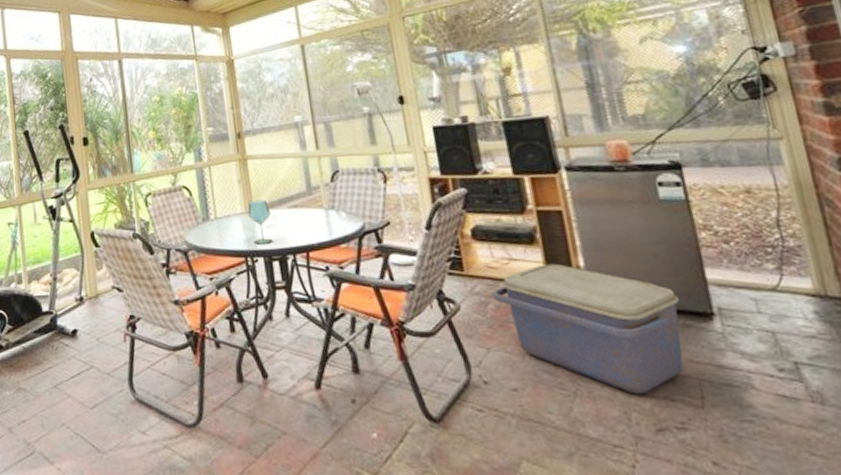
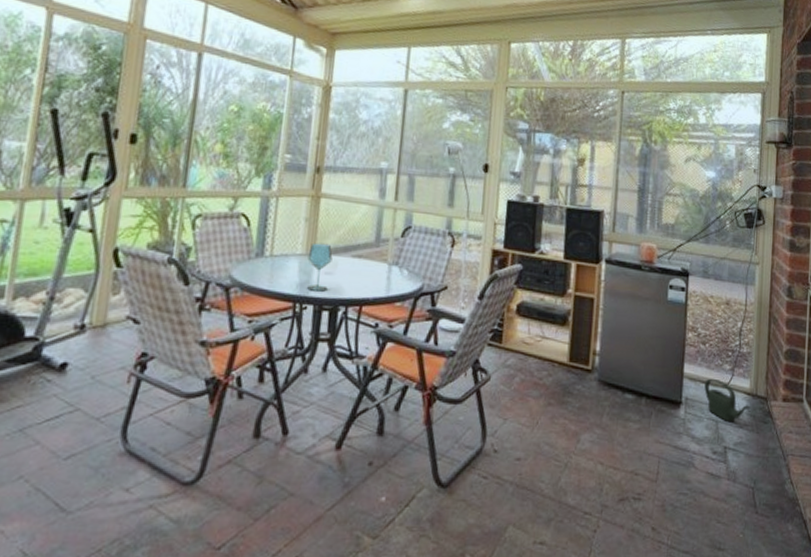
cooler: present [492,263,684,394] -> none [520,345,661,468]
watering can: none [740,281,823,333] -> present [704,378,751,423]

